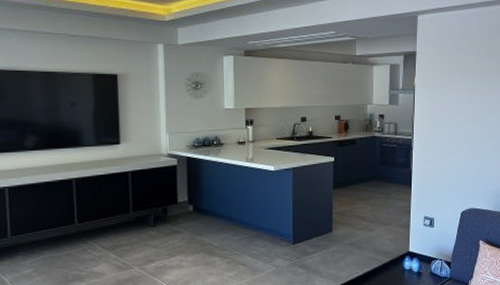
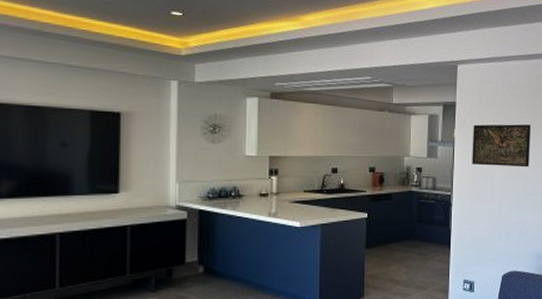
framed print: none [432,70,491,111] -> present [472,124,531,168]

